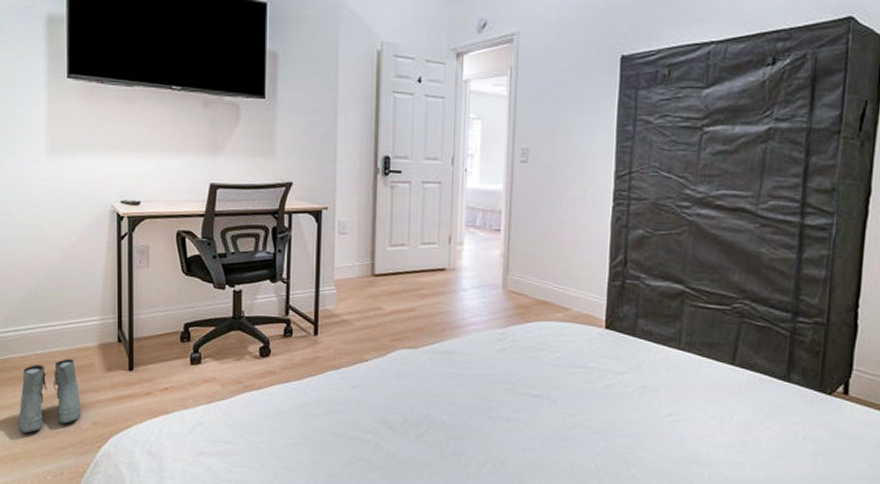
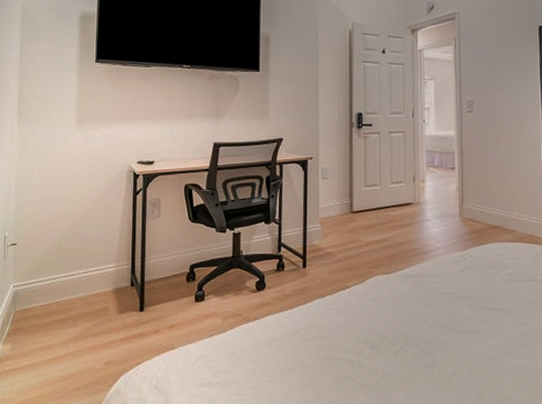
boots: present [18,359,82,434] -> none [36,304,96,378]

